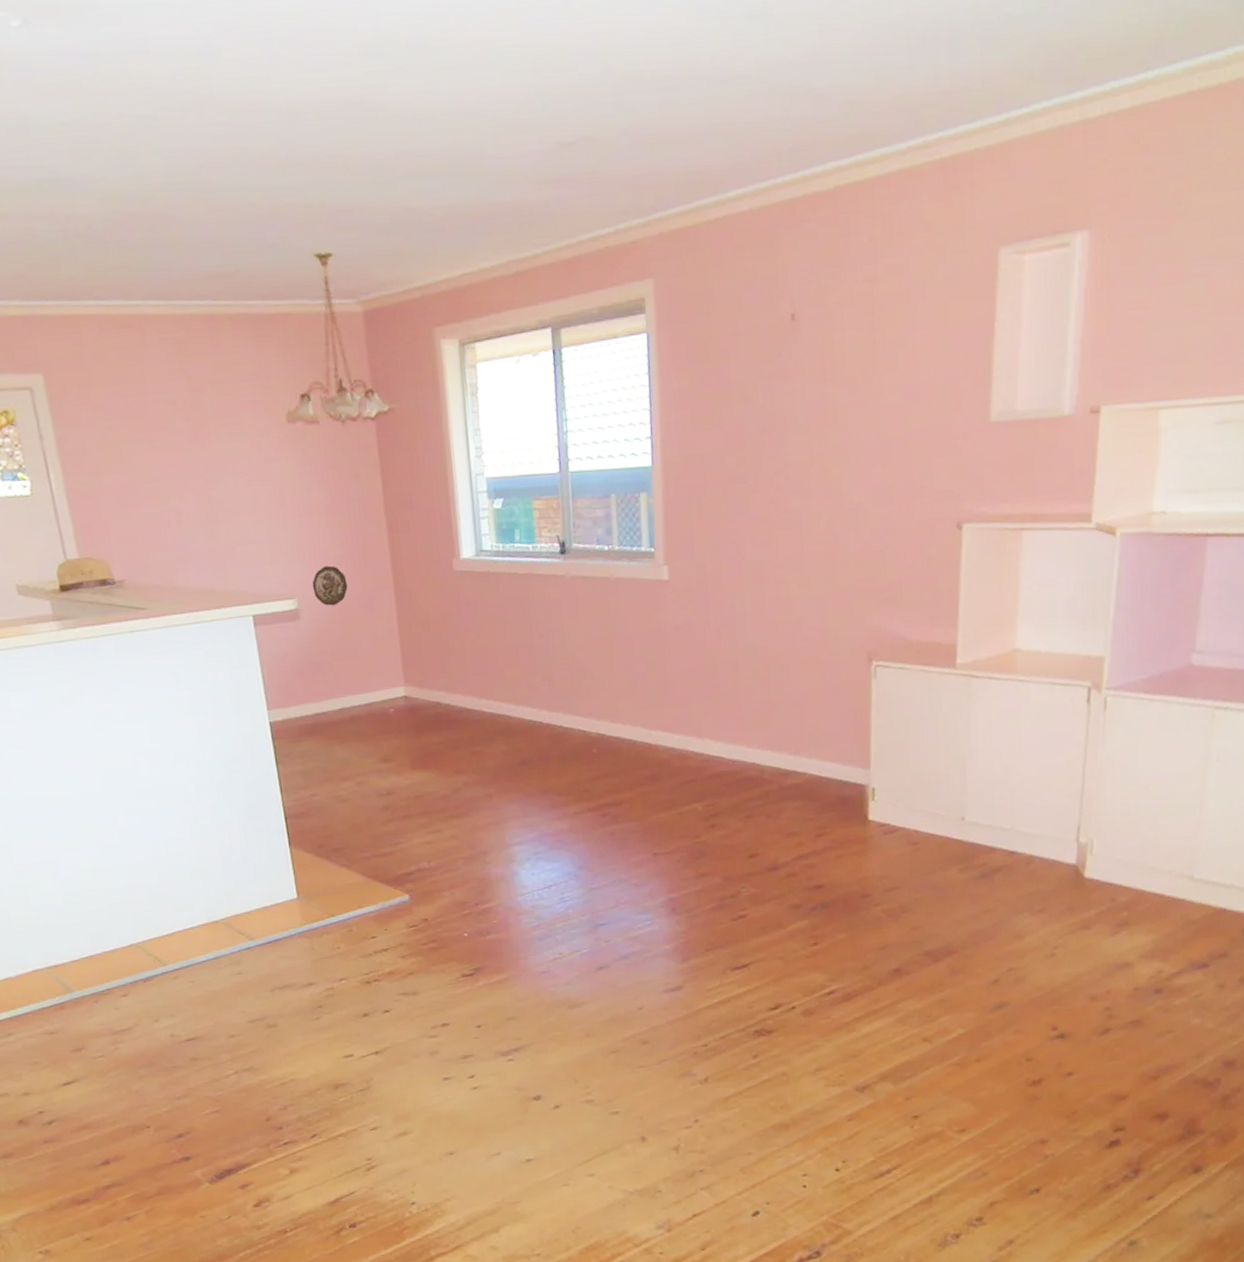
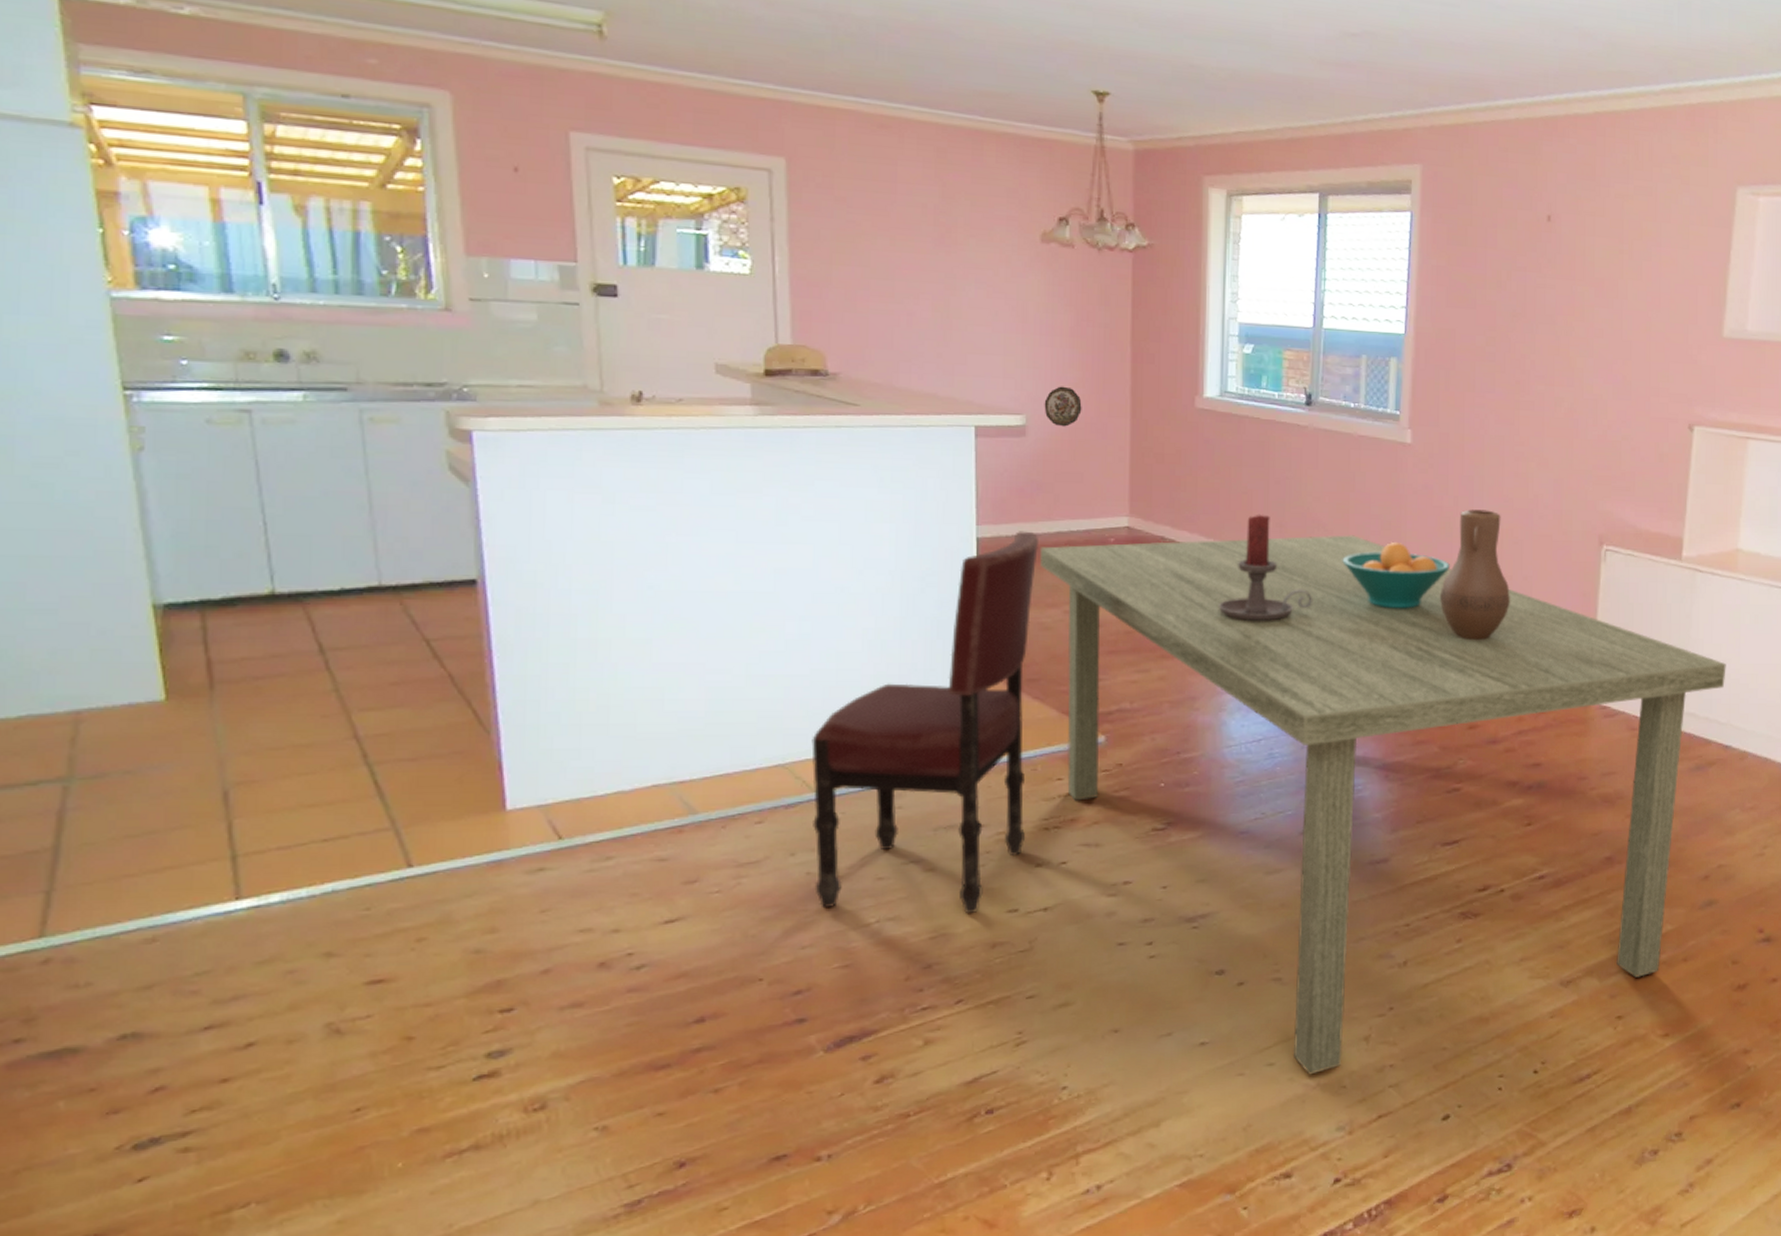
dining chair: none [155,710,350,1064] -> present [811,531,1038,913]
dining table: none [327,679,1008,1183] -> present [1039,535,1726,1075]
candle holder: none [498,669,586,775] -> present [1219,514,1312,622]
fruit bowl: none [611,681,718,749] -> present [1342,541,1450,609]
vase: none [710,638,782,772] -> present [1439,509,1511,641]

